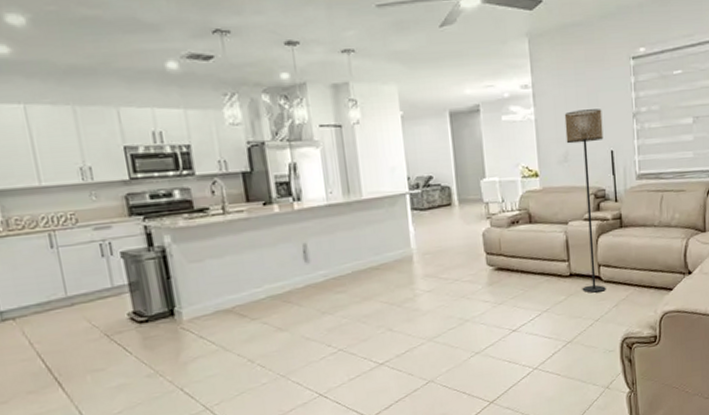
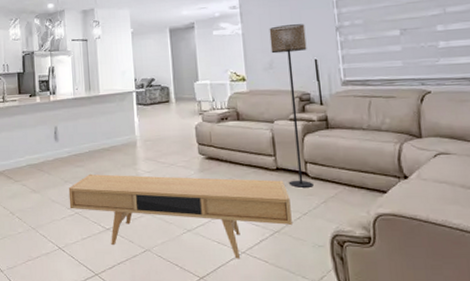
tv console: none [327,287,585,381] -> present [68,173,292,259]

